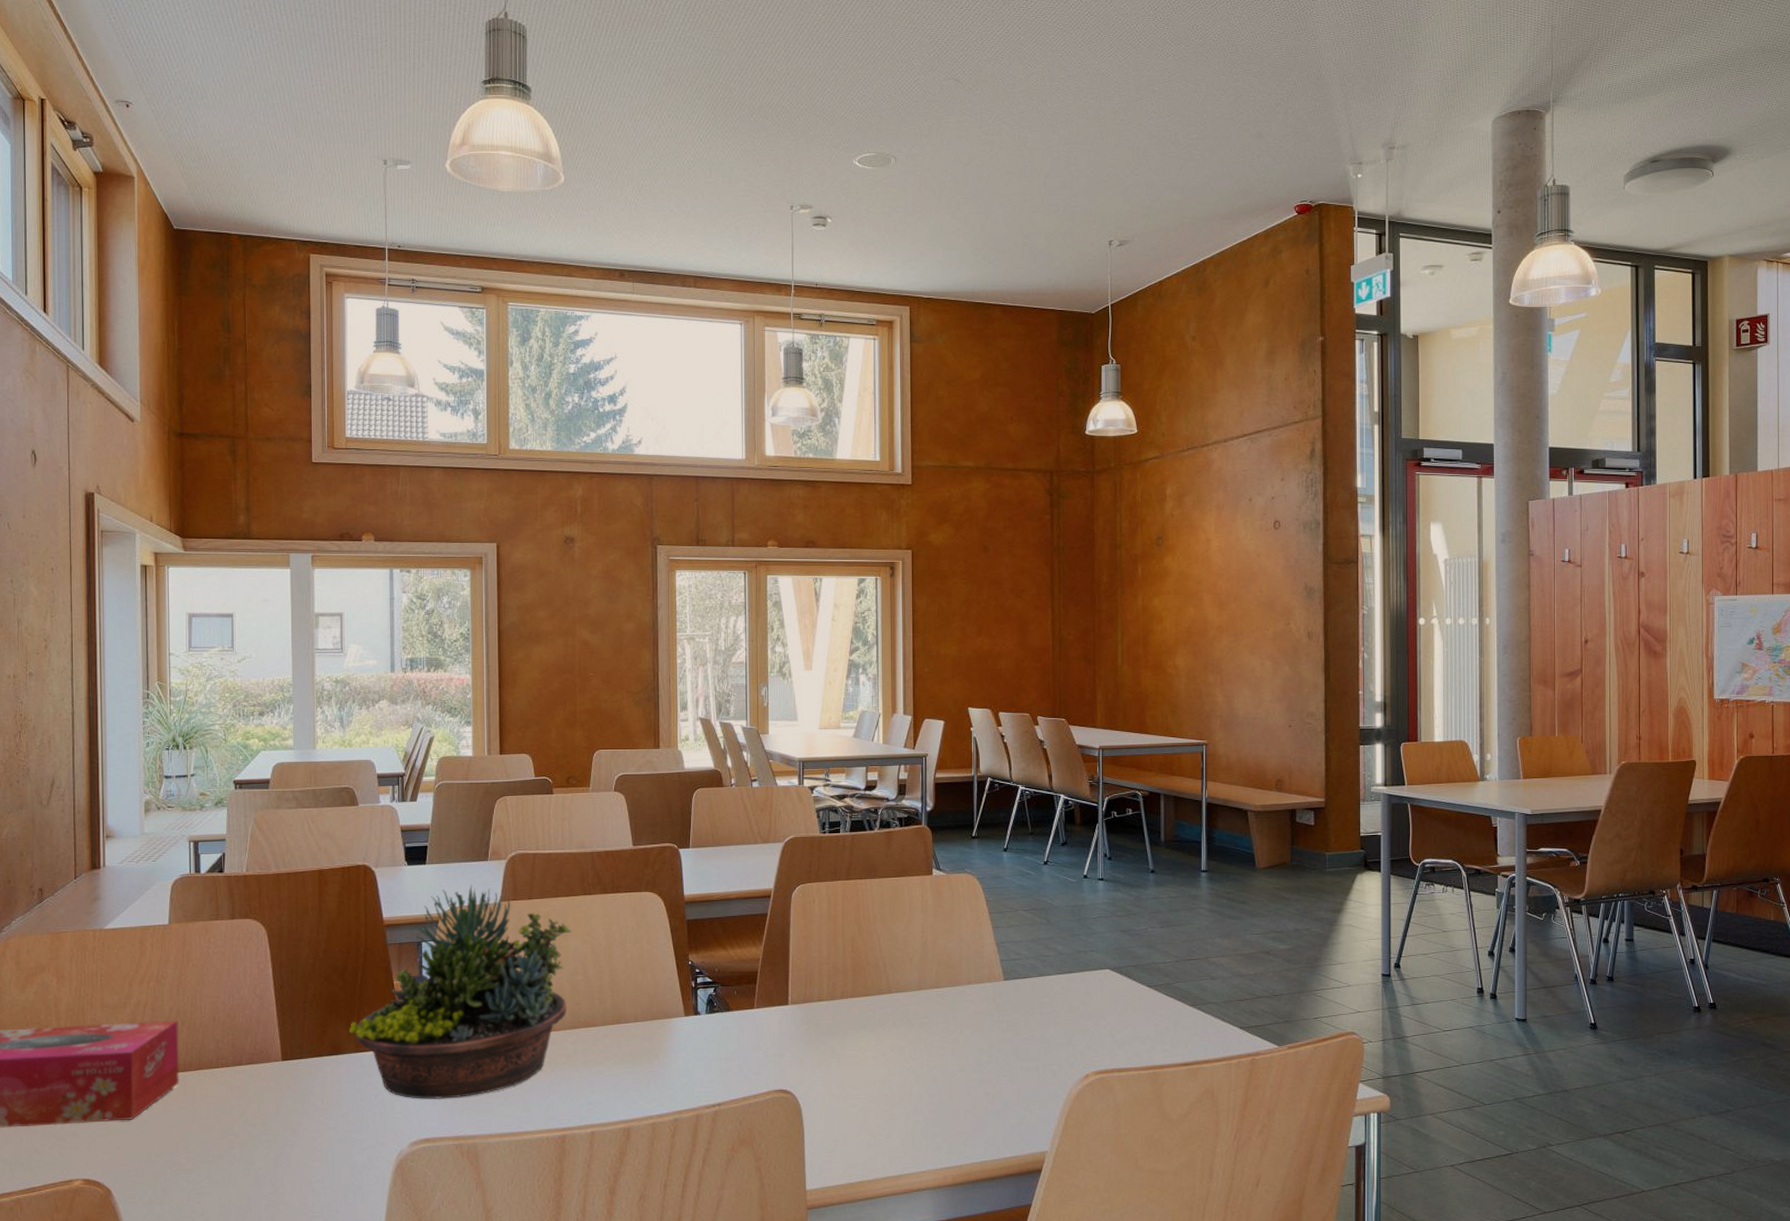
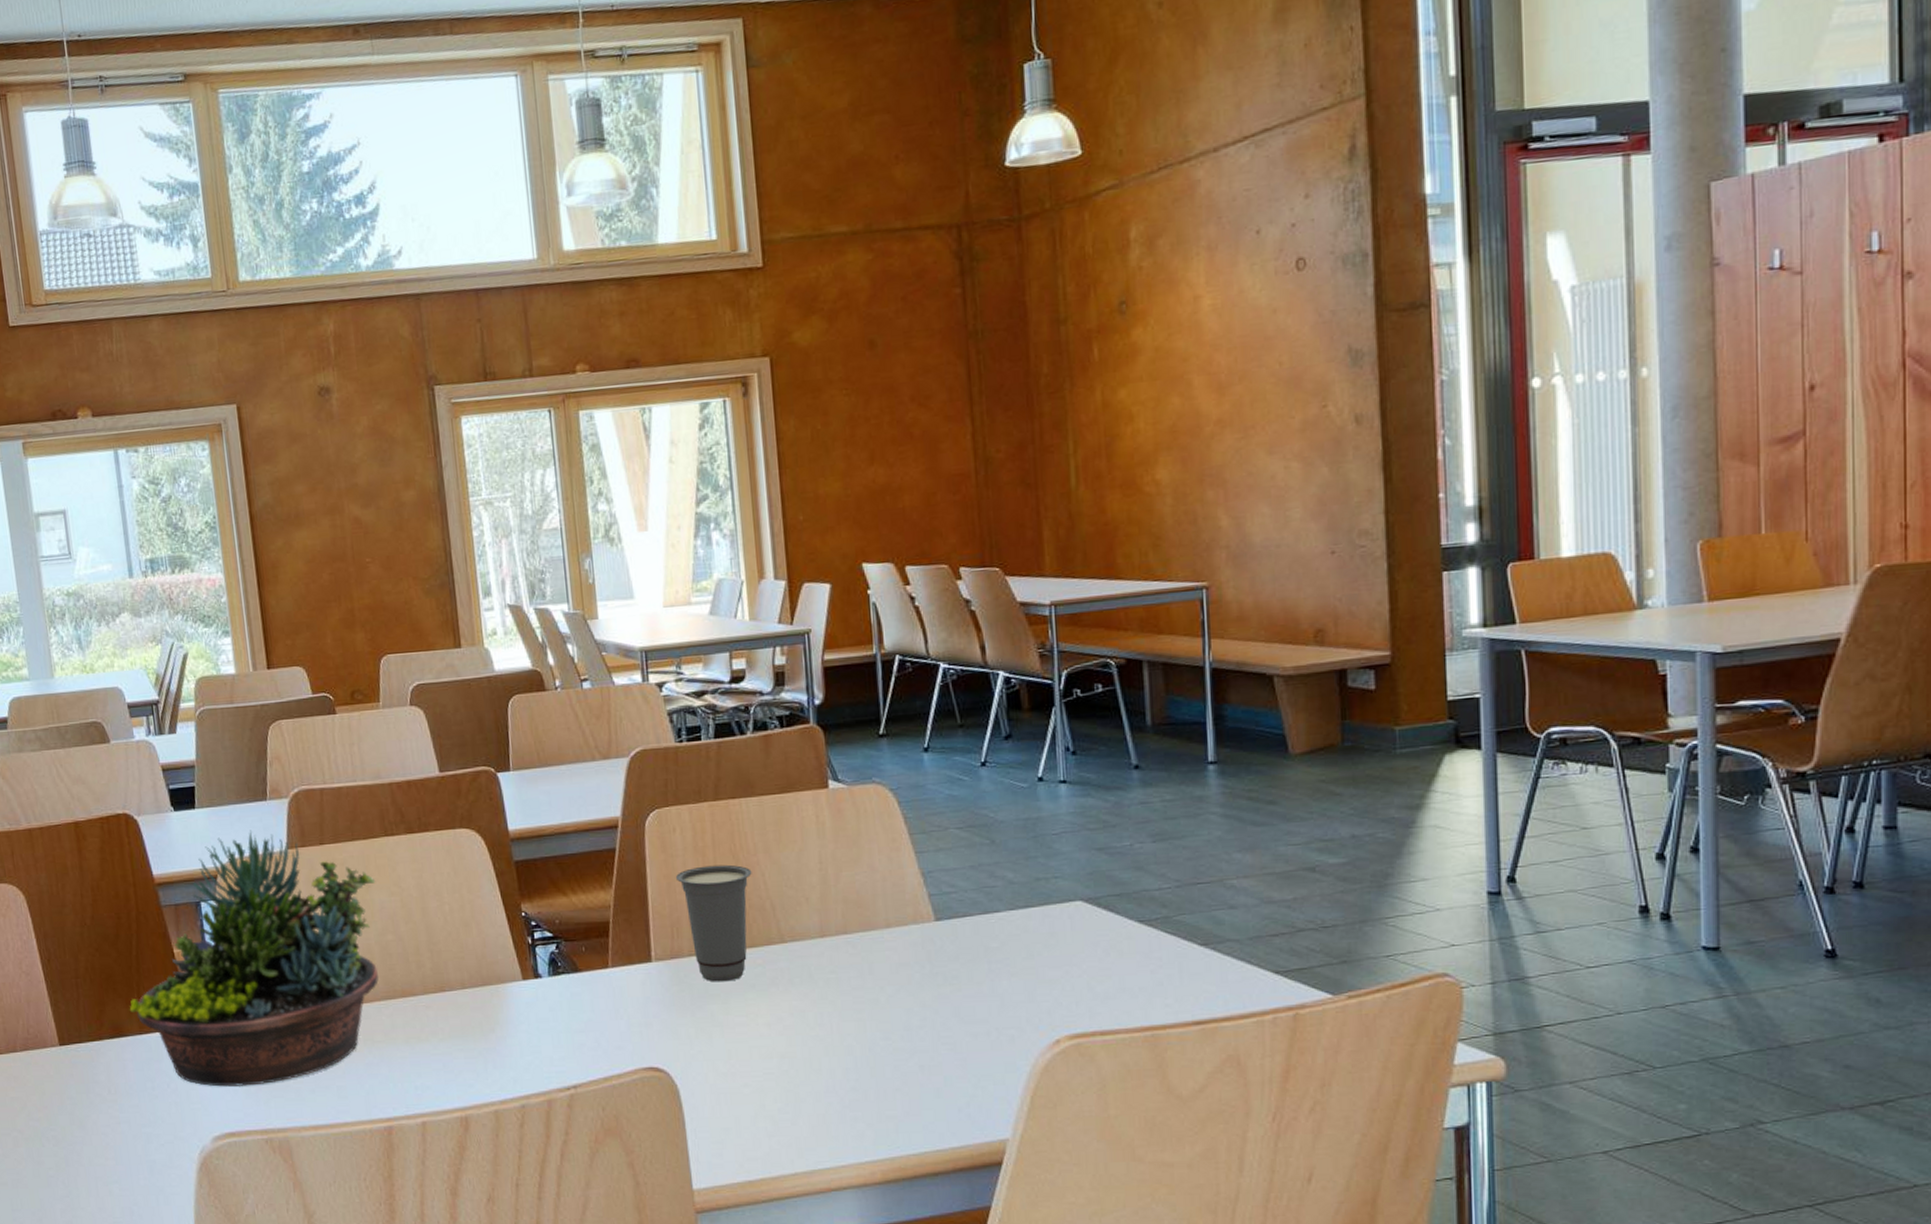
cup: none [812,930,871,1023] -> present [675,864,752,982]

